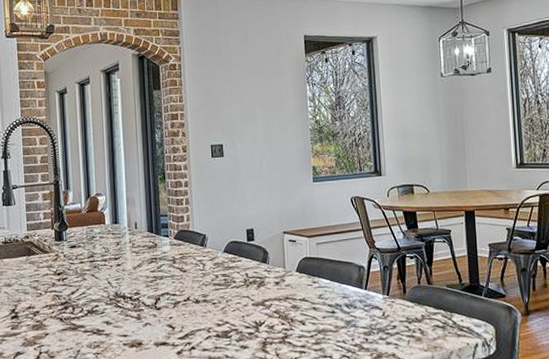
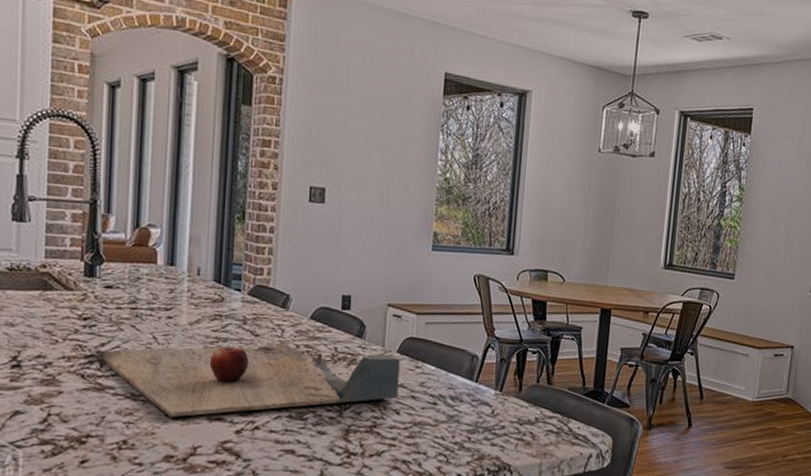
cutting board: none [68,275,302,346] -> present [95,344,400,417]

